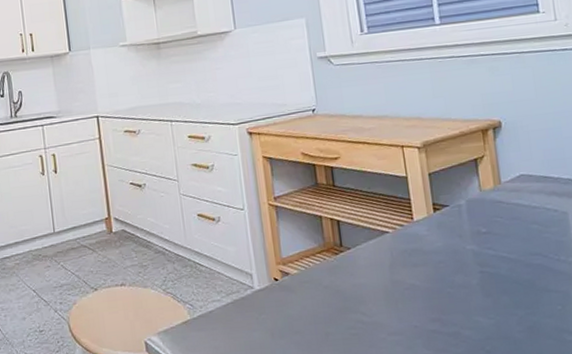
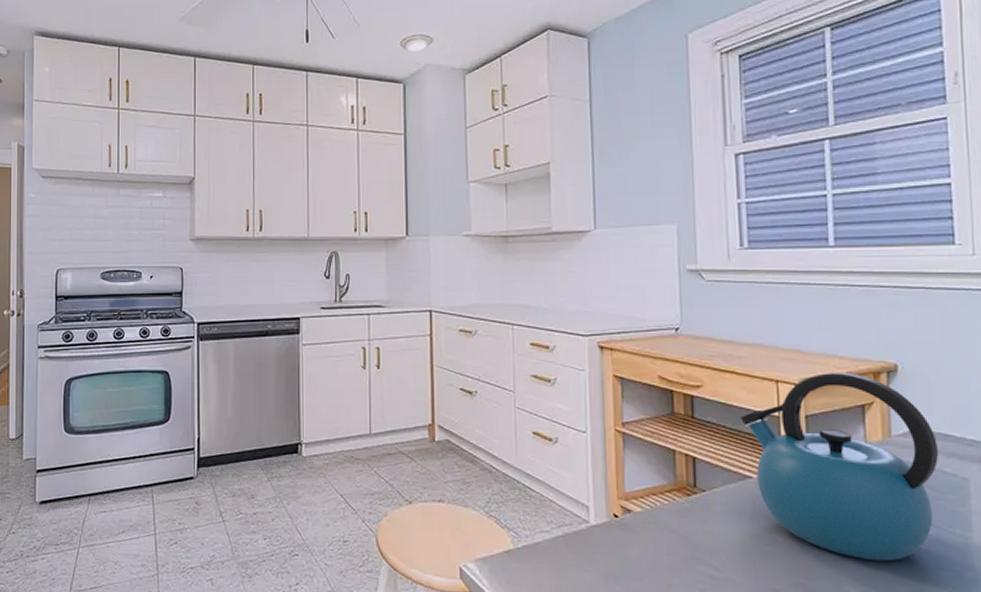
kettle: none [373,132,542,292] -> present [739,372,938,562]

